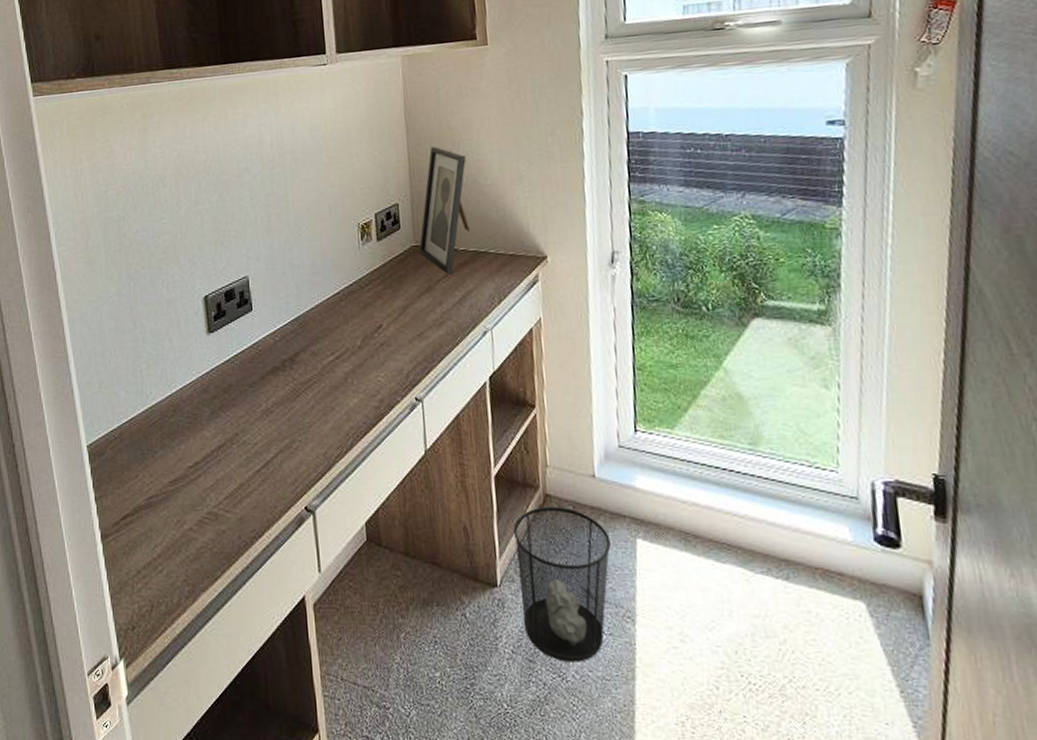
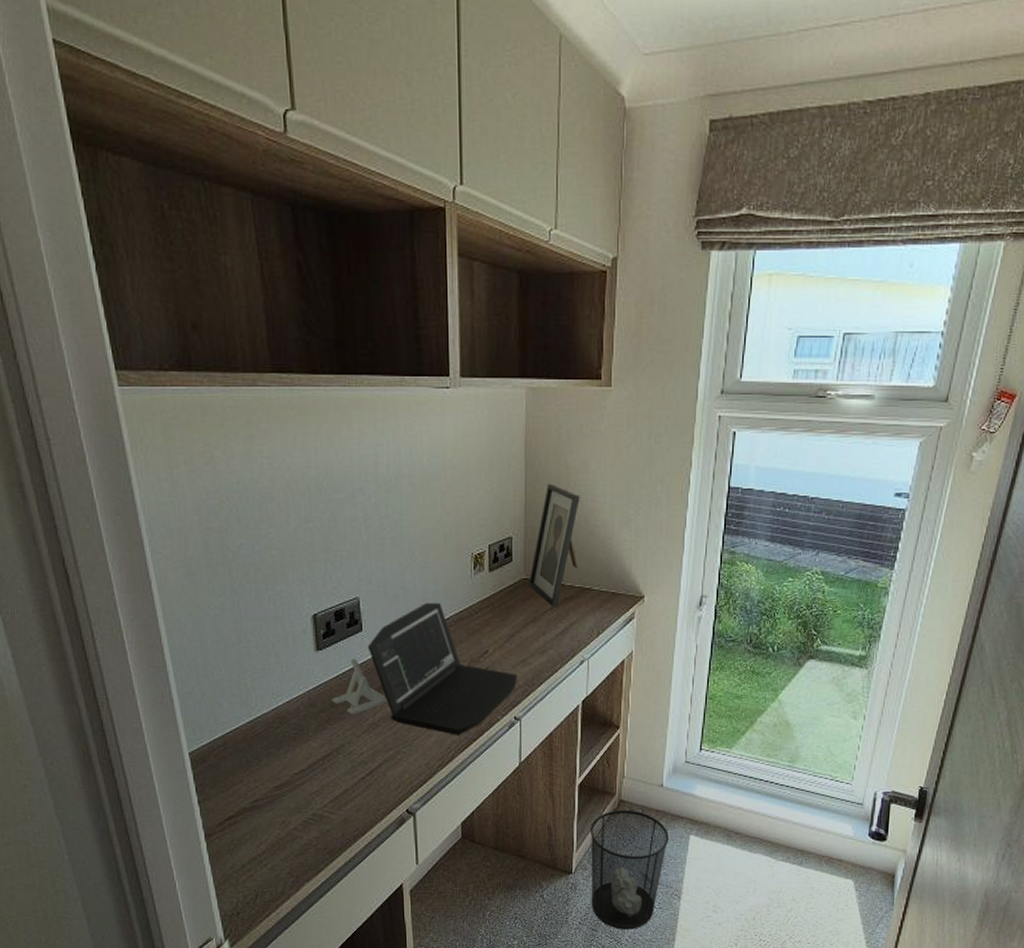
phone stand: none [224,340,280,400] -> present [331,658,387,715]
laptop: none [258,276,416,421] -> present [367,602,518,735]

